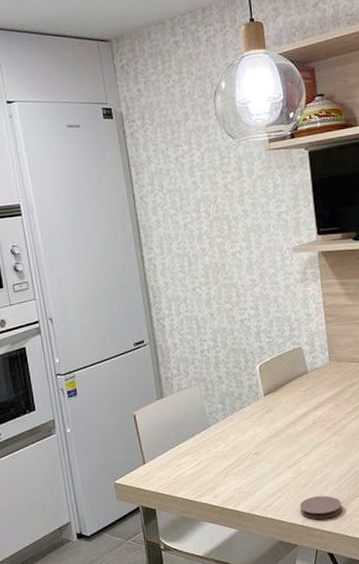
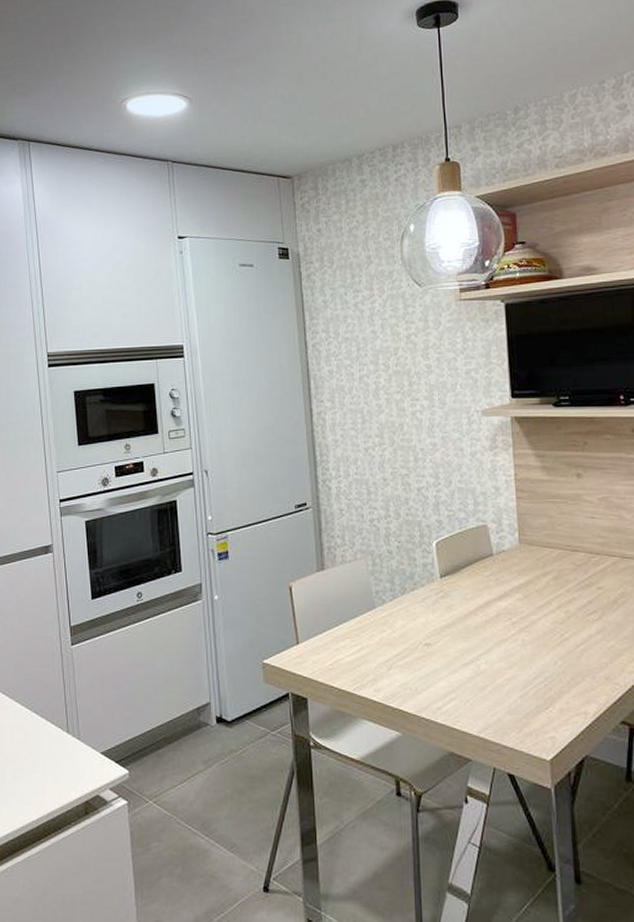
coaster: present [299,495,343,520] -> none [475,703,528,732]

